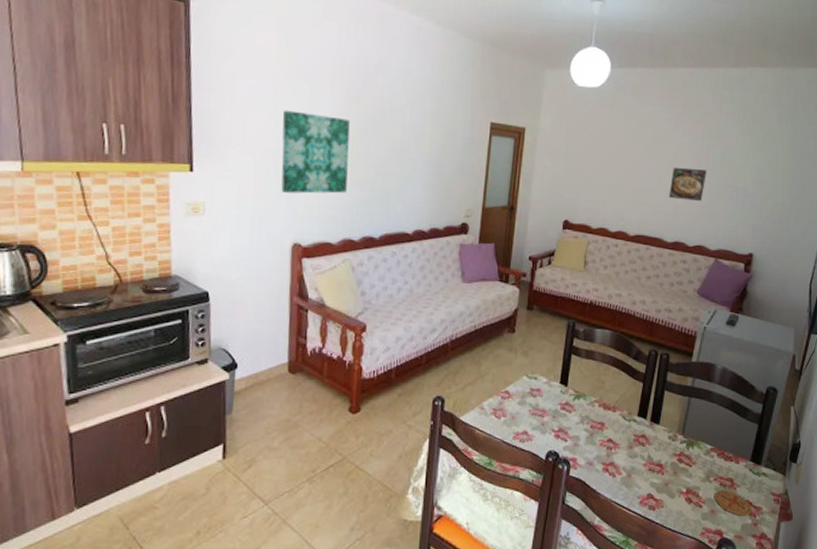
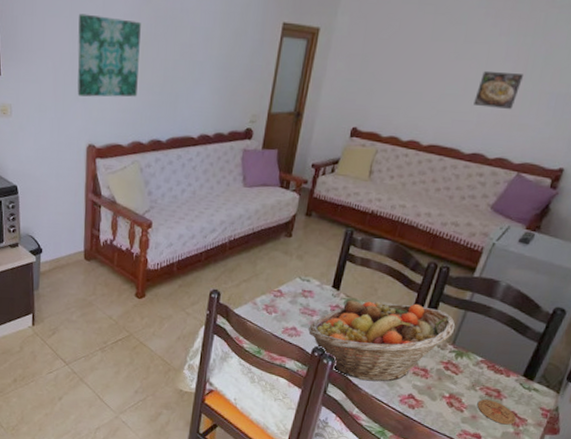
fruit basket: none [540,394,682,484] -> present [308,300,456,382]

